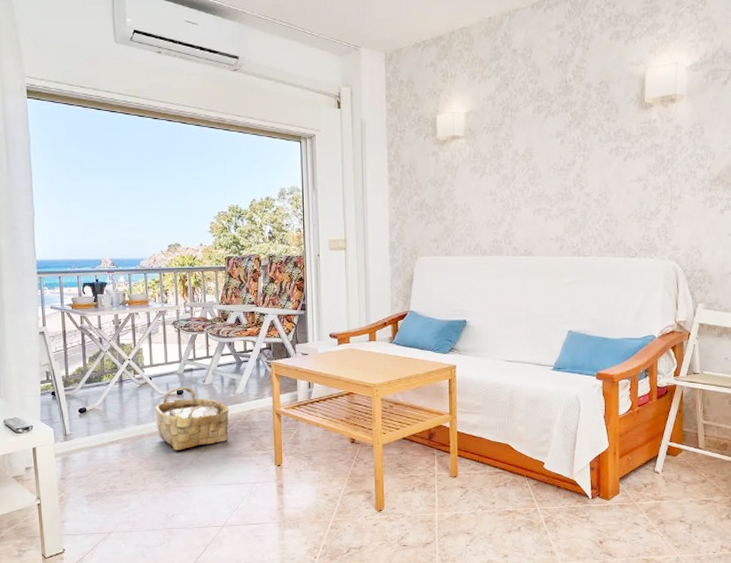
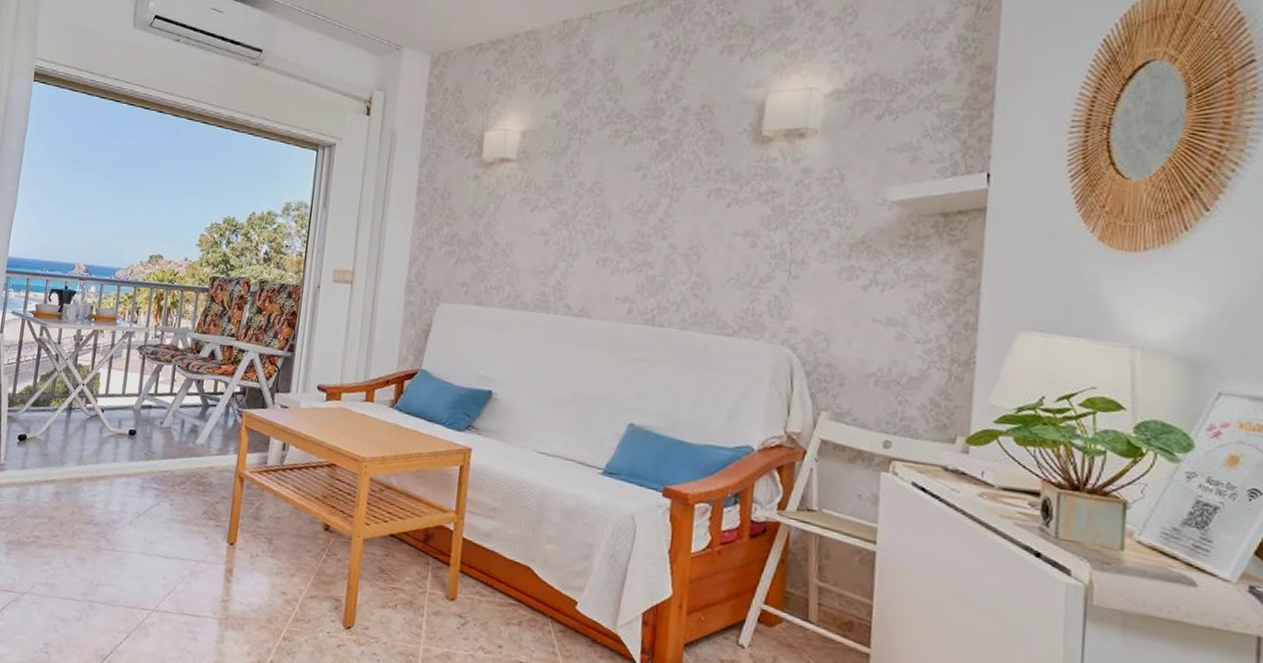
woven basket: present [154,387,229,450] -> none [98,425,184,505]

